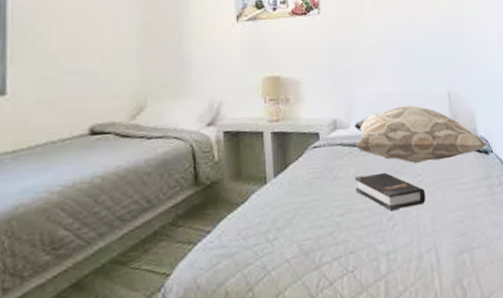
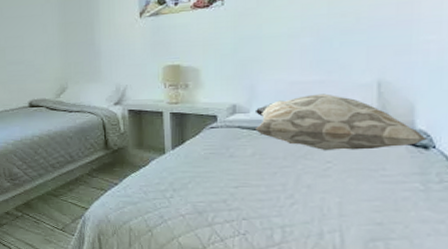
hardback book: present [355,172,426,212] -> none [253,155,334,191]

